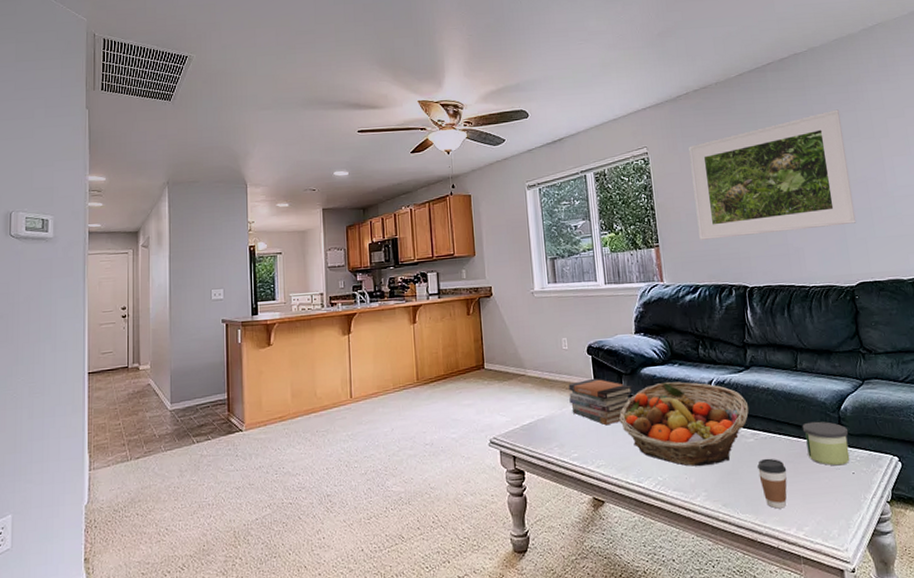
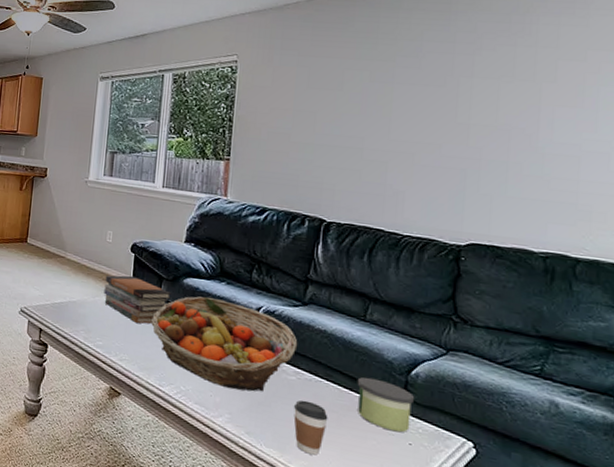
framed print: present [689,109,857,240] -> none [278,41,493,176]

